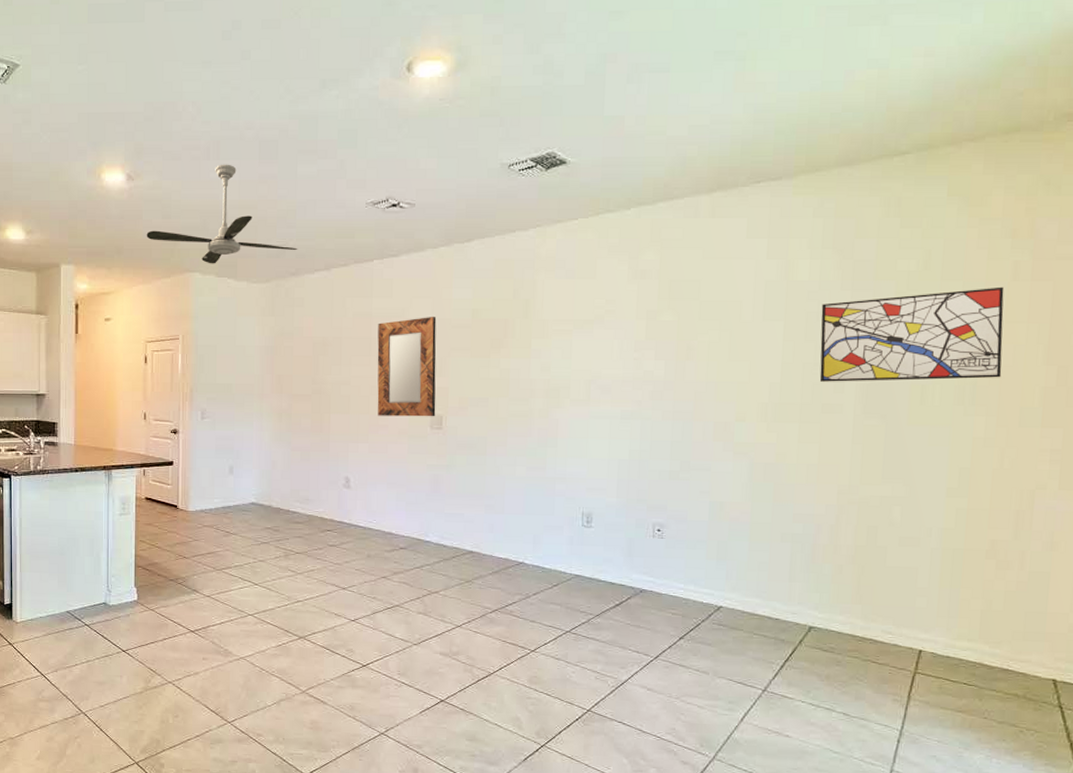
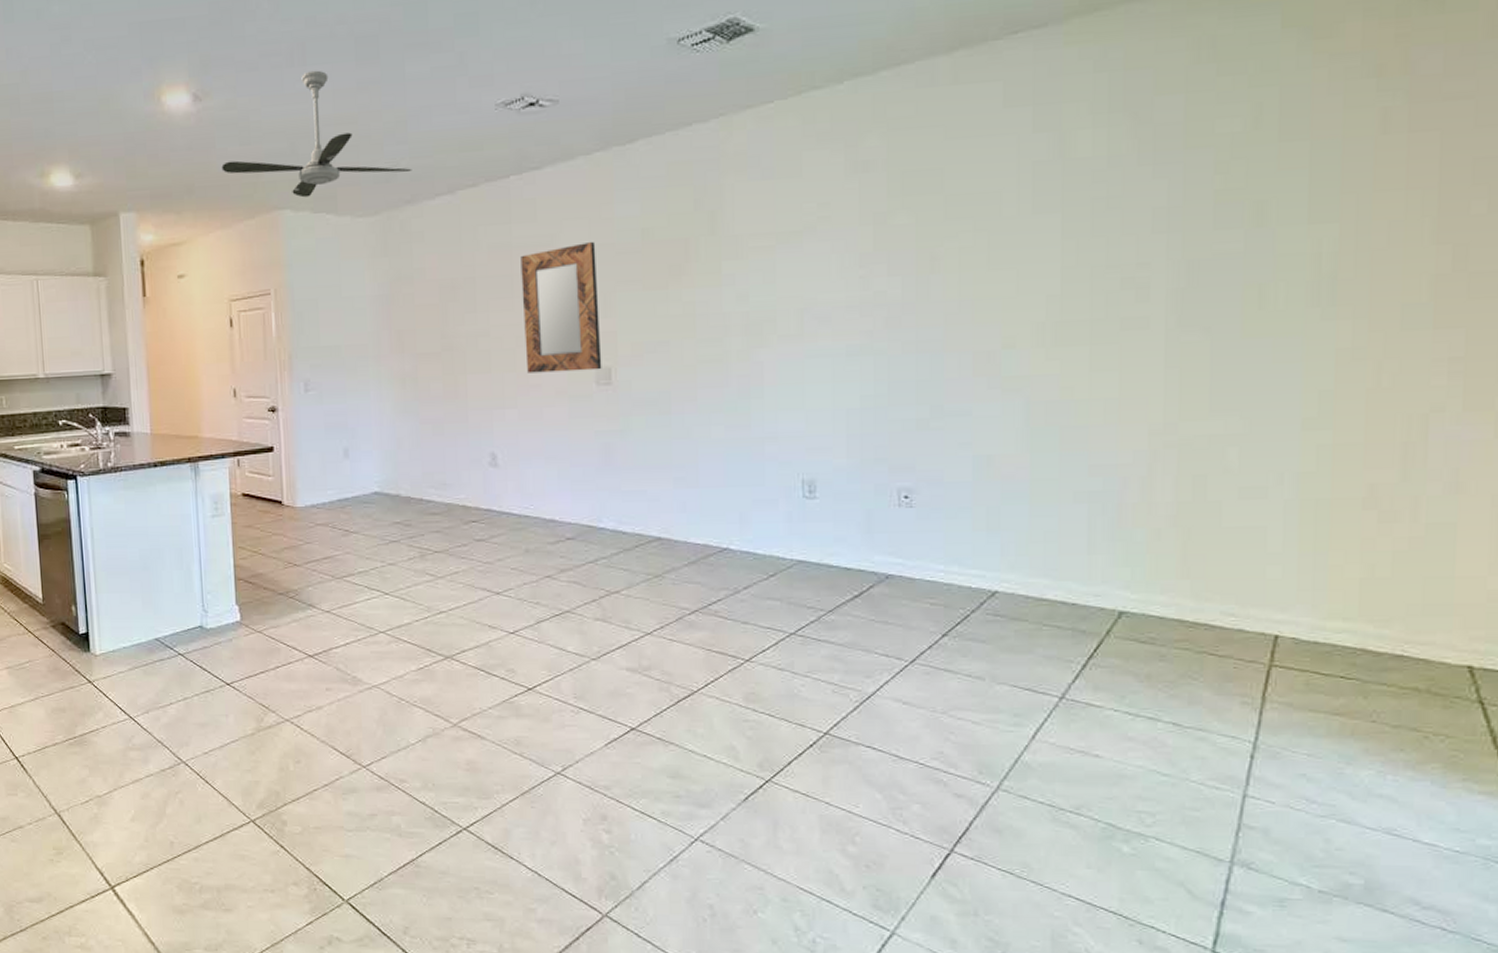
wall art: present [819,286,1005,382] -> none [1112,143,1372,289]

